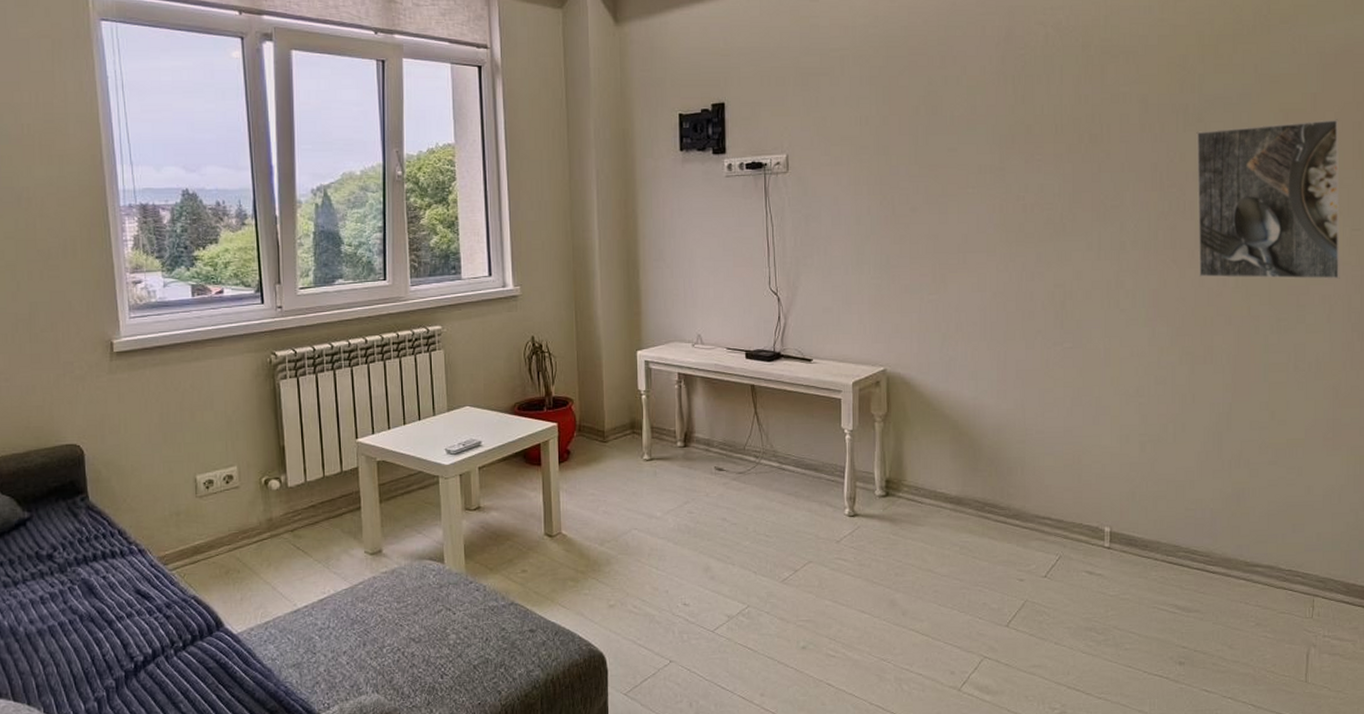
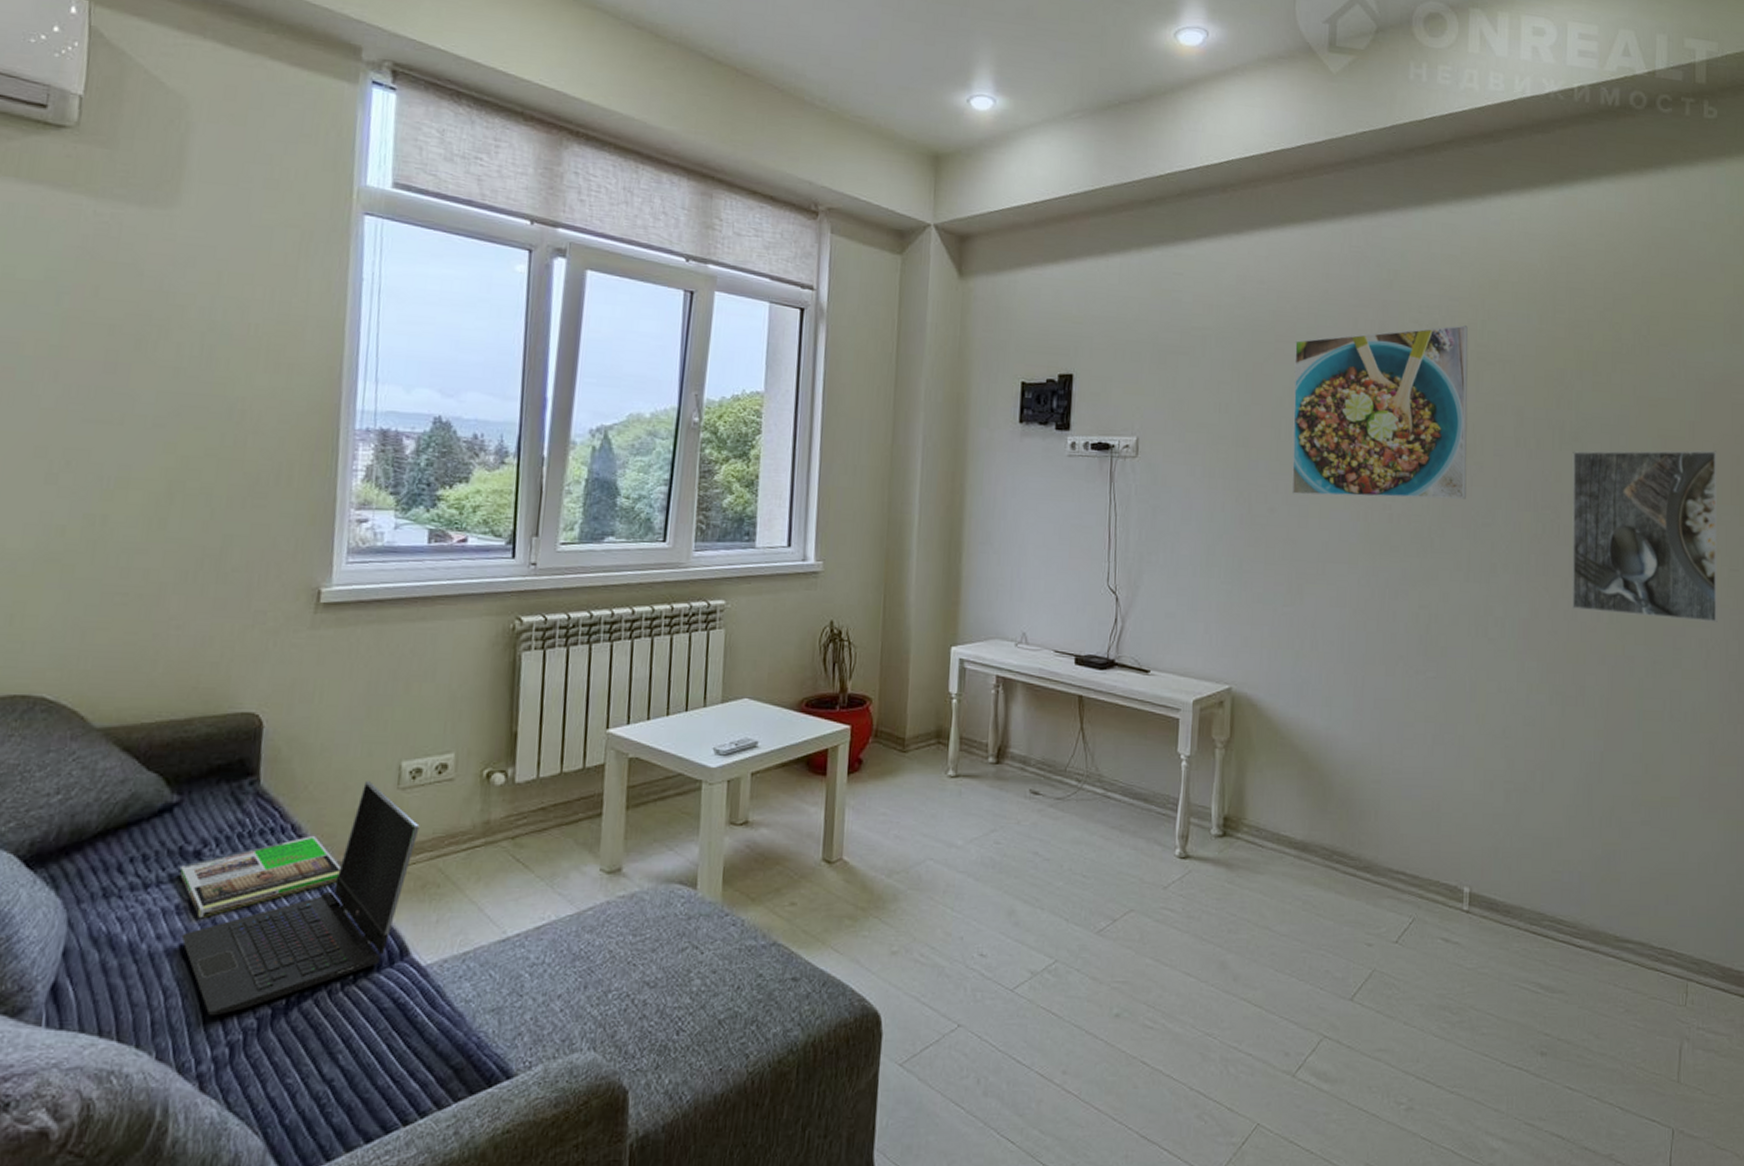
magazine: none [39,537,161,606] -> present [180,835,341,919]
laptop computer: none [48,492,218,679] -> present [181,781,420,1016]
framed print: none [926,23,1095,193] -> present [1291,325,1469,499]

